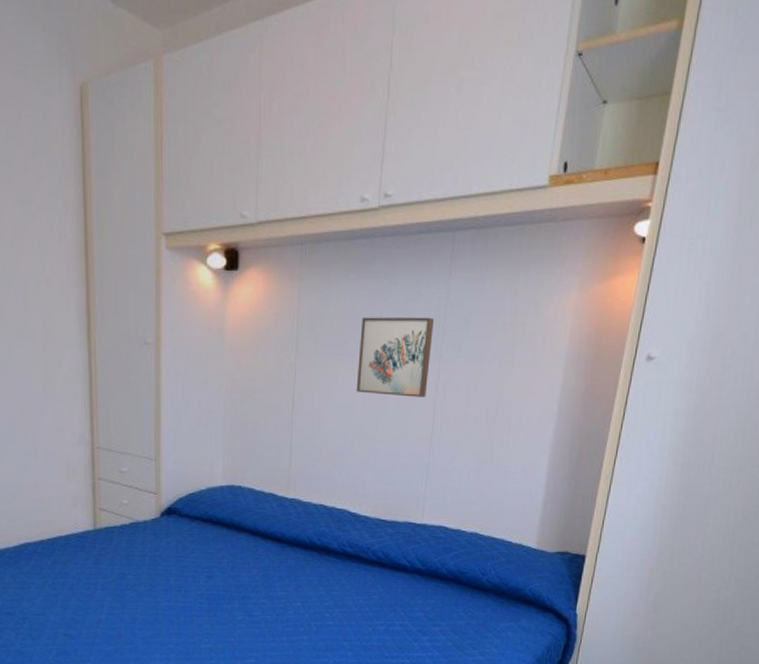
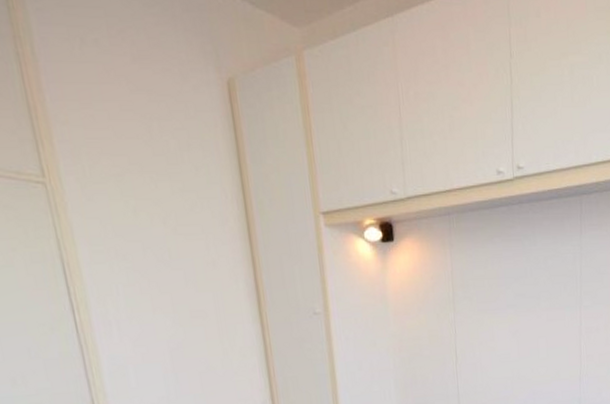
wall art: present [356,317,433,398] -> none [509,271,572,342]

